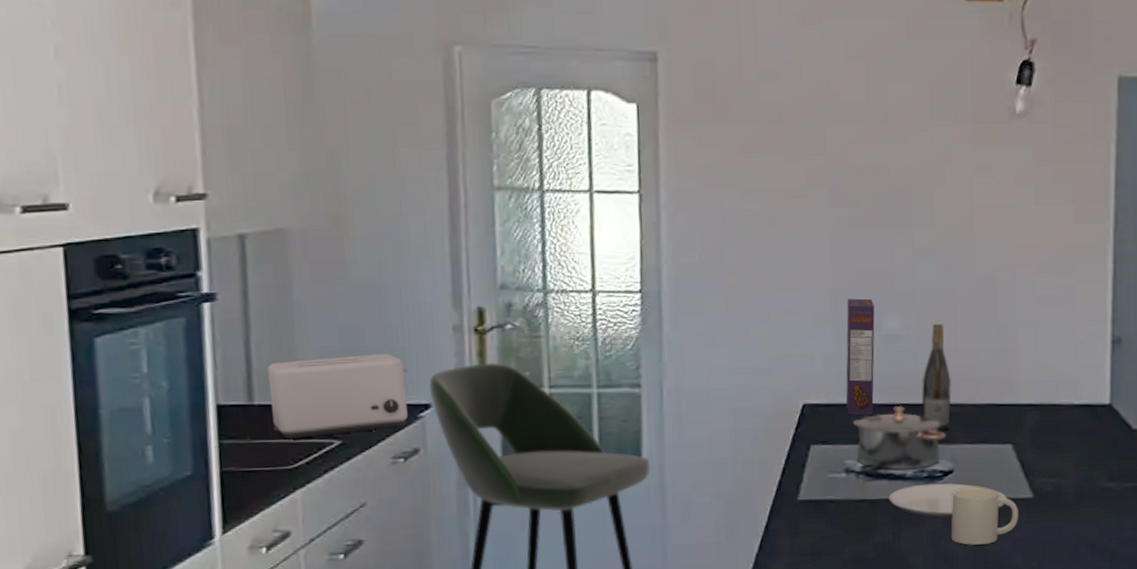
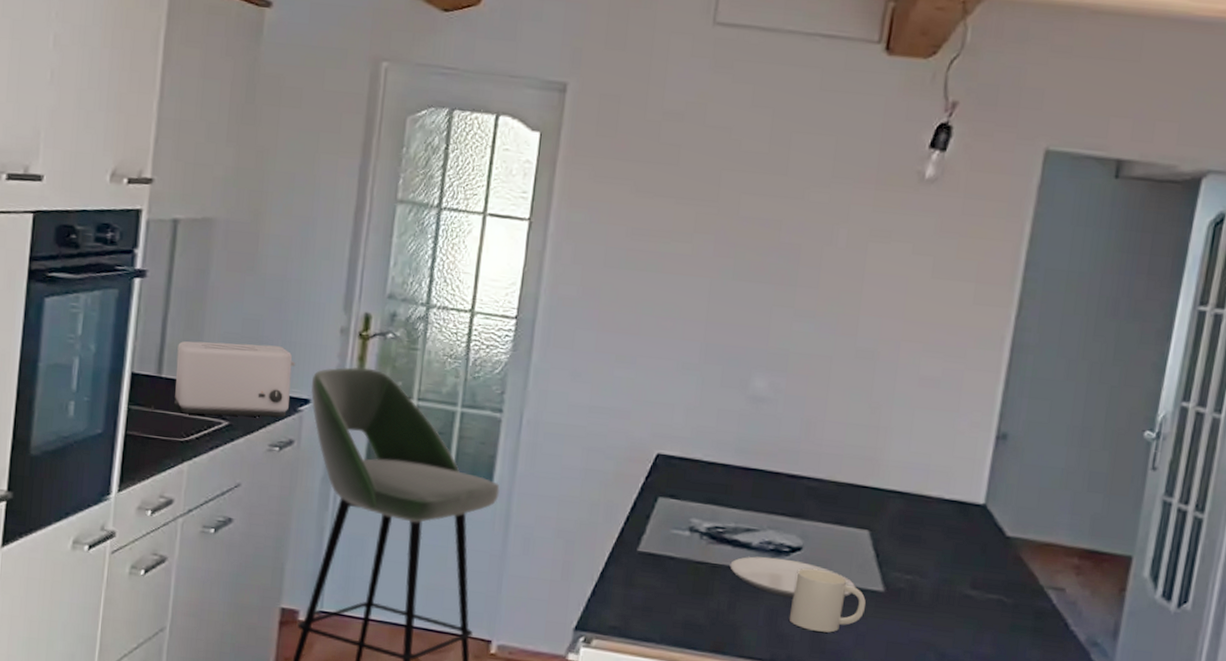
cereal box: present [846,298,875,415] -> none [700,352,745,475]
cooking pot: present [852,406,946,472] -> none [703,471,800,542]
wine bottle: present [921,323,952,431] -> none [777,390,814,505]

